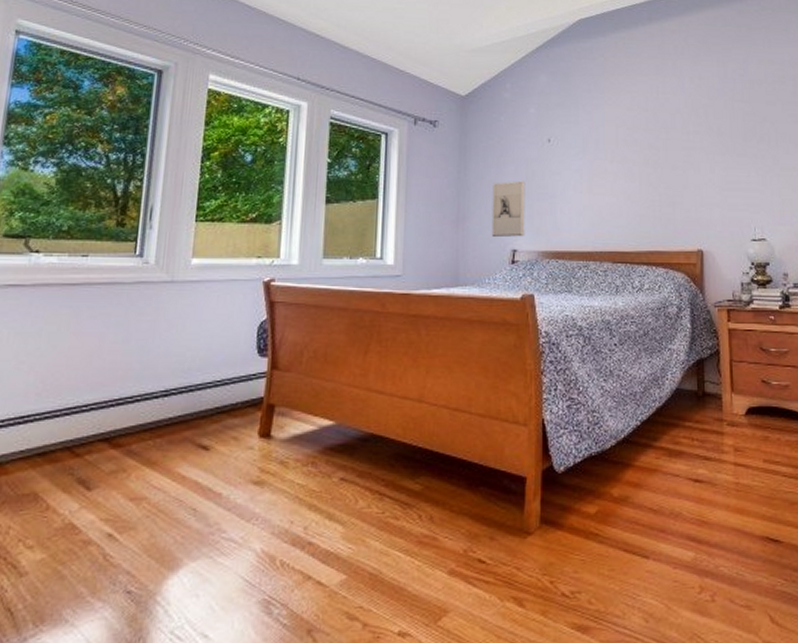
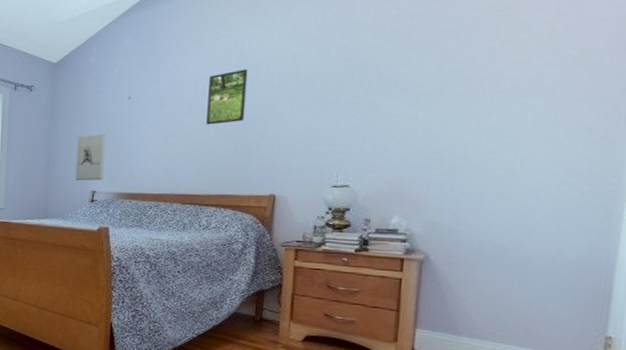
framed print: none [629,117,666,174] -> present [206,69,248,125]

